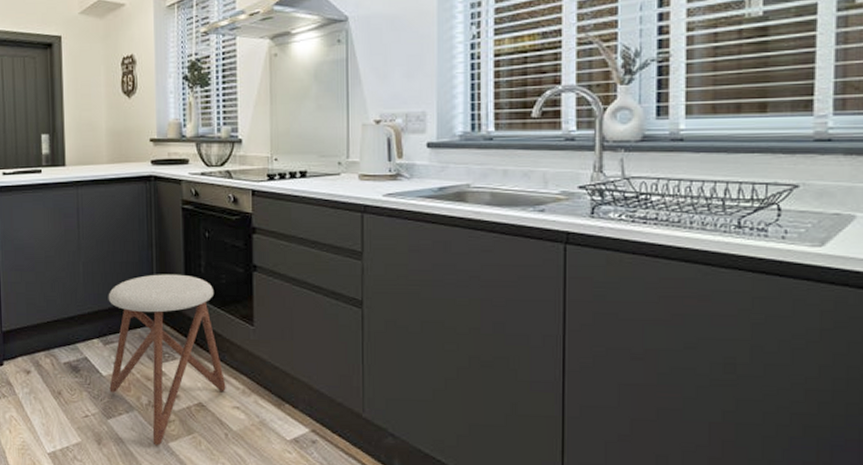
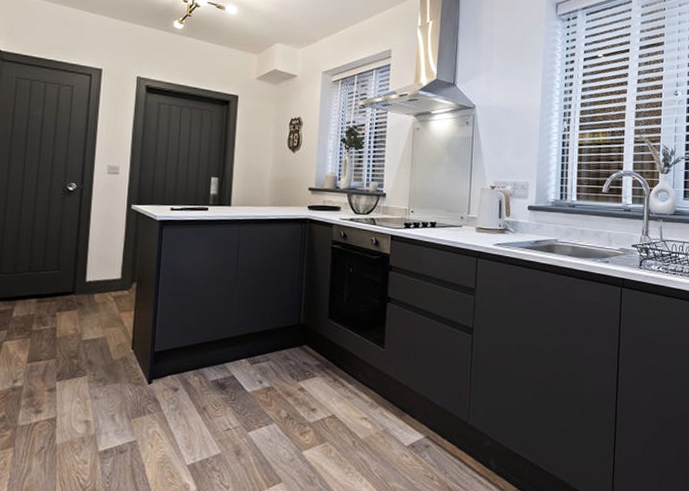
stool: present [108,274,226,446] -> none [252,302,357,454]

